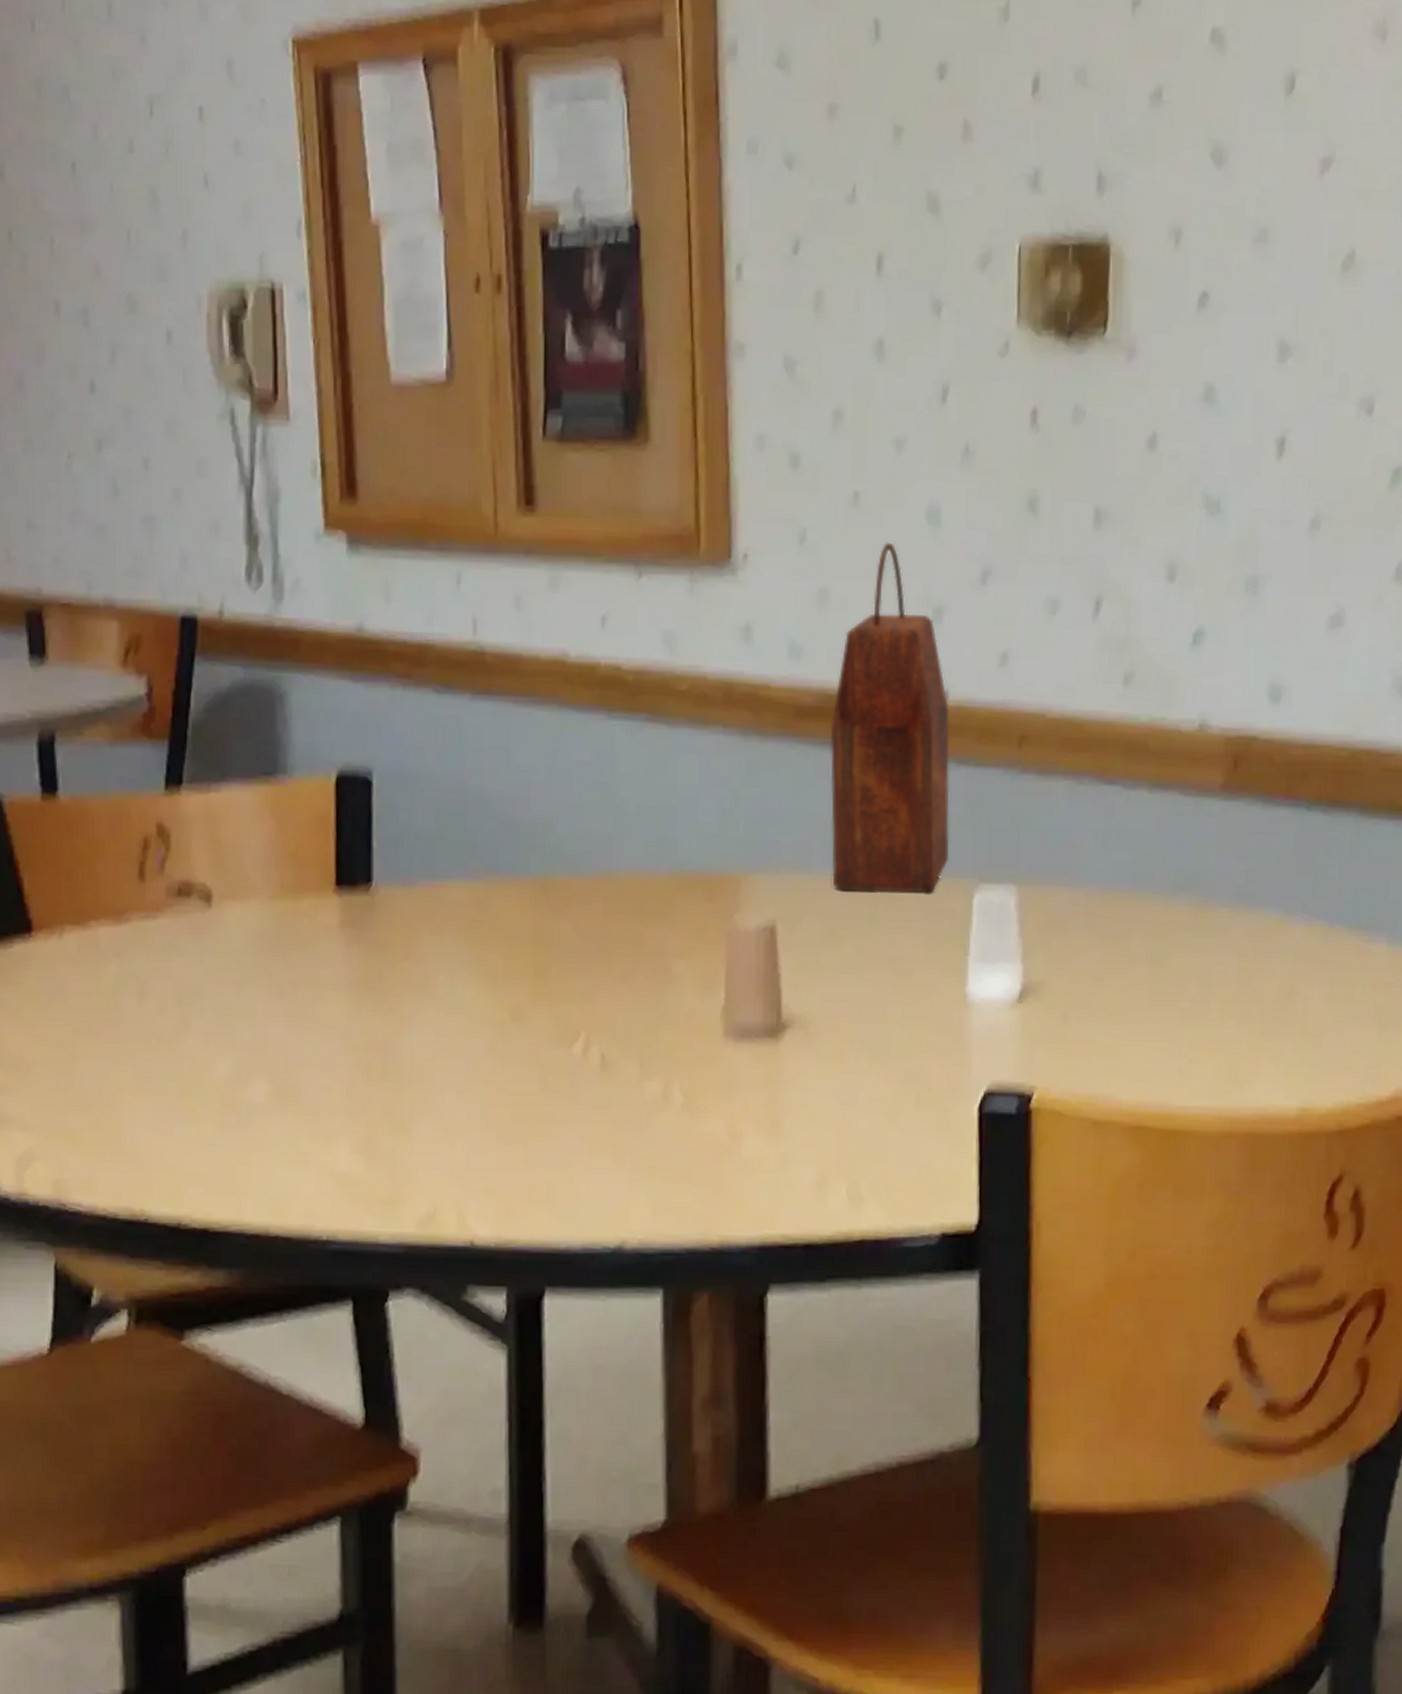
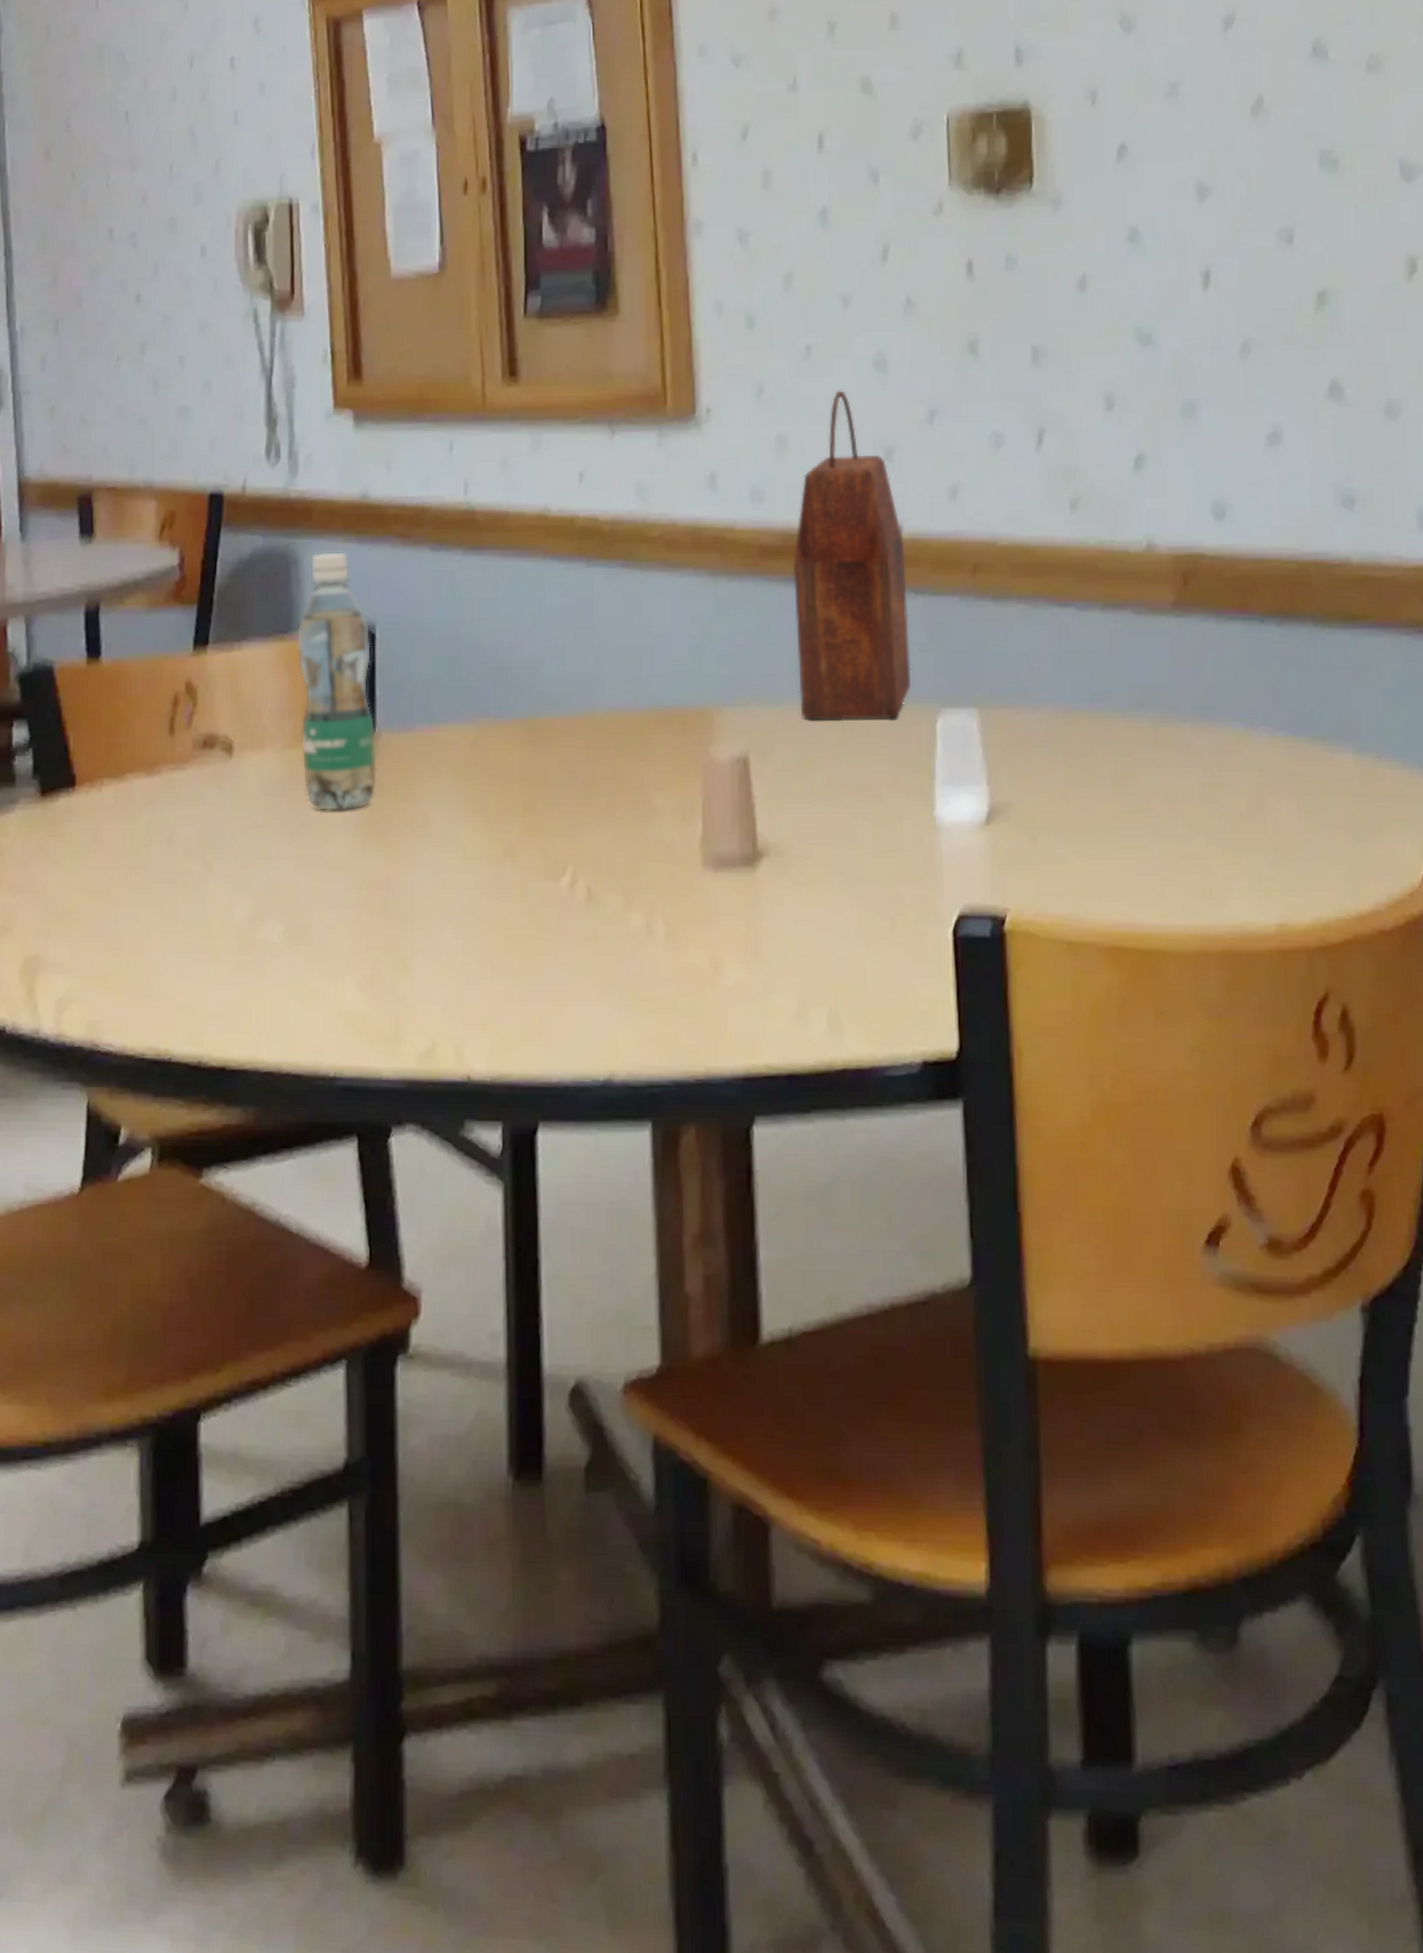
bottle: none [282,688,375,968] -> present [296,551,378,811]

